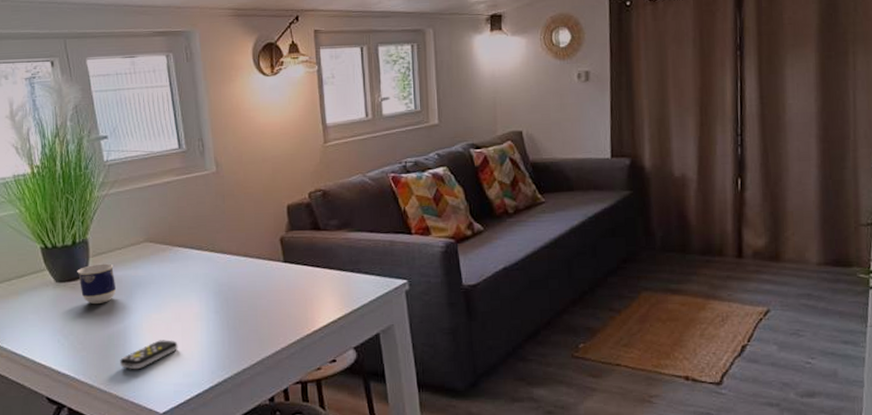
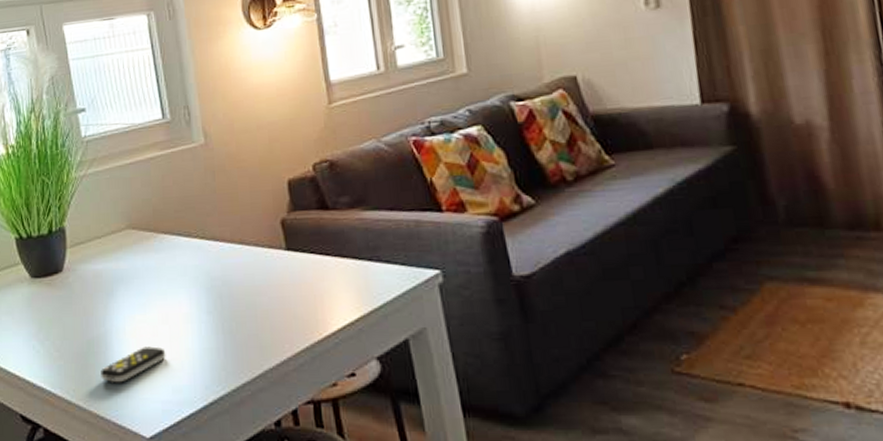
cup: present [77,263,116,304] -> none [53,255,95,303]

